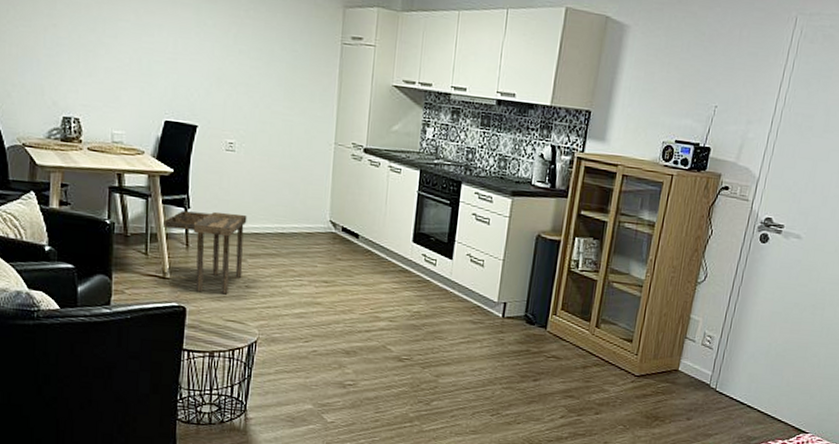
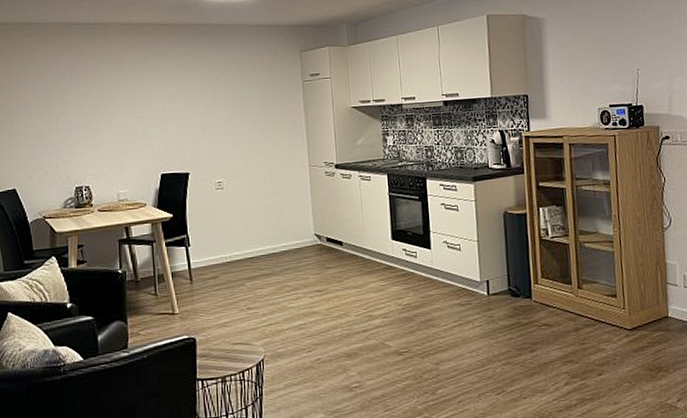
side table: present [163,210,248,295] -> none [168,242,243,322]

